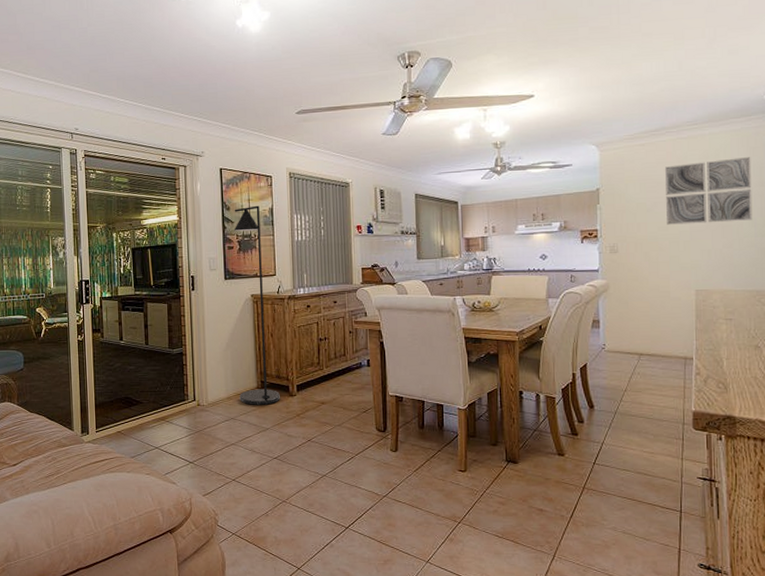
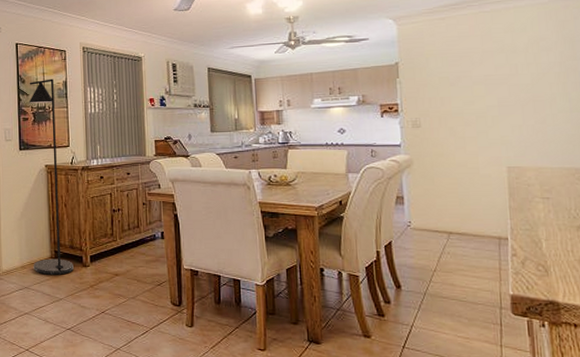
wall art: present [664,157,753,225] -> none [467,30,567,99]

